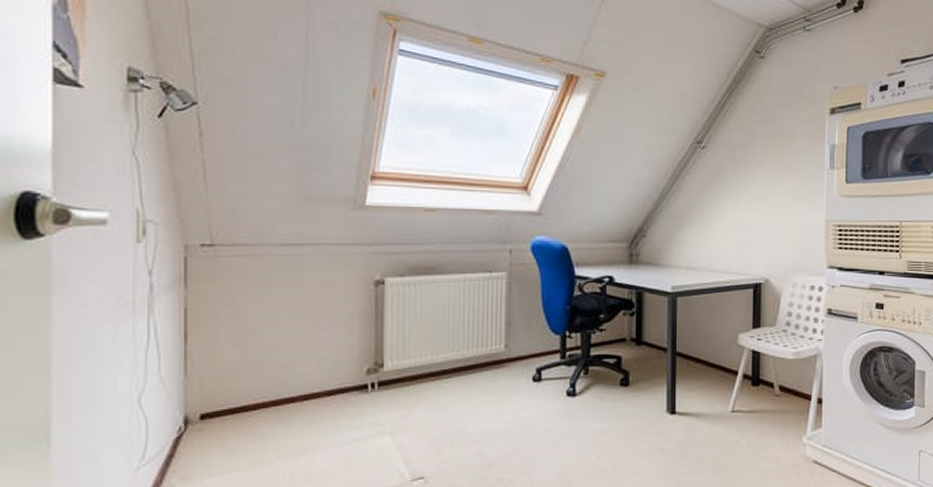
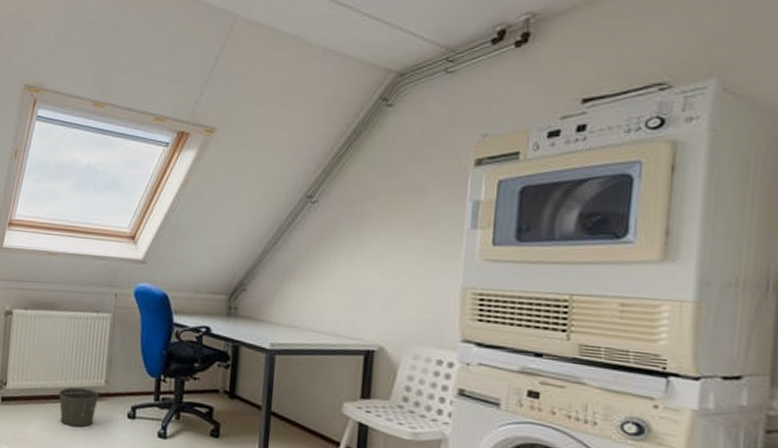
basket: none [451,357,499,402] -> present [59,387,100,428]

